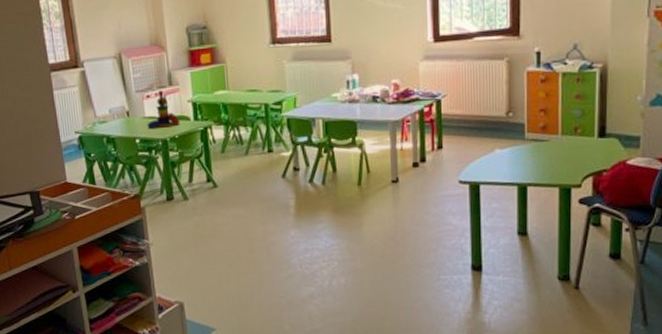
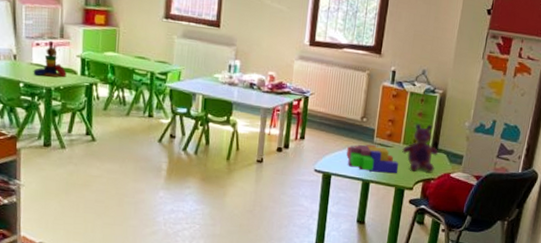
toy blocks: none [494,141,560,173] -> present [346,144,399,174]
stuffed animal: none [562,106,608,165] -> present [402,124,439,173]

